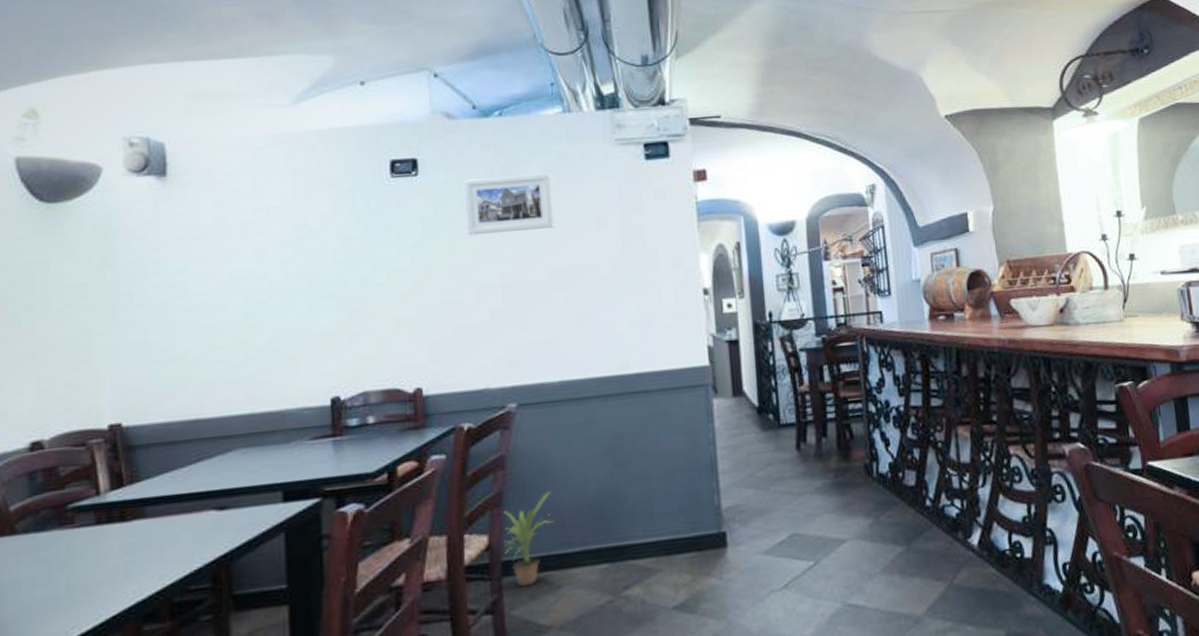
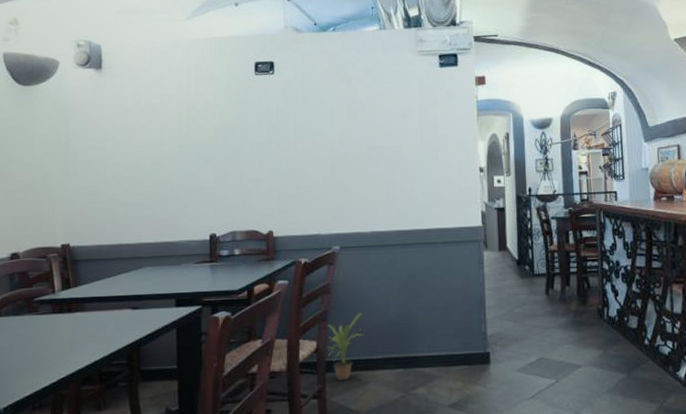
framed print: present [464,172,555,236] -> none [307,75,371,120]

